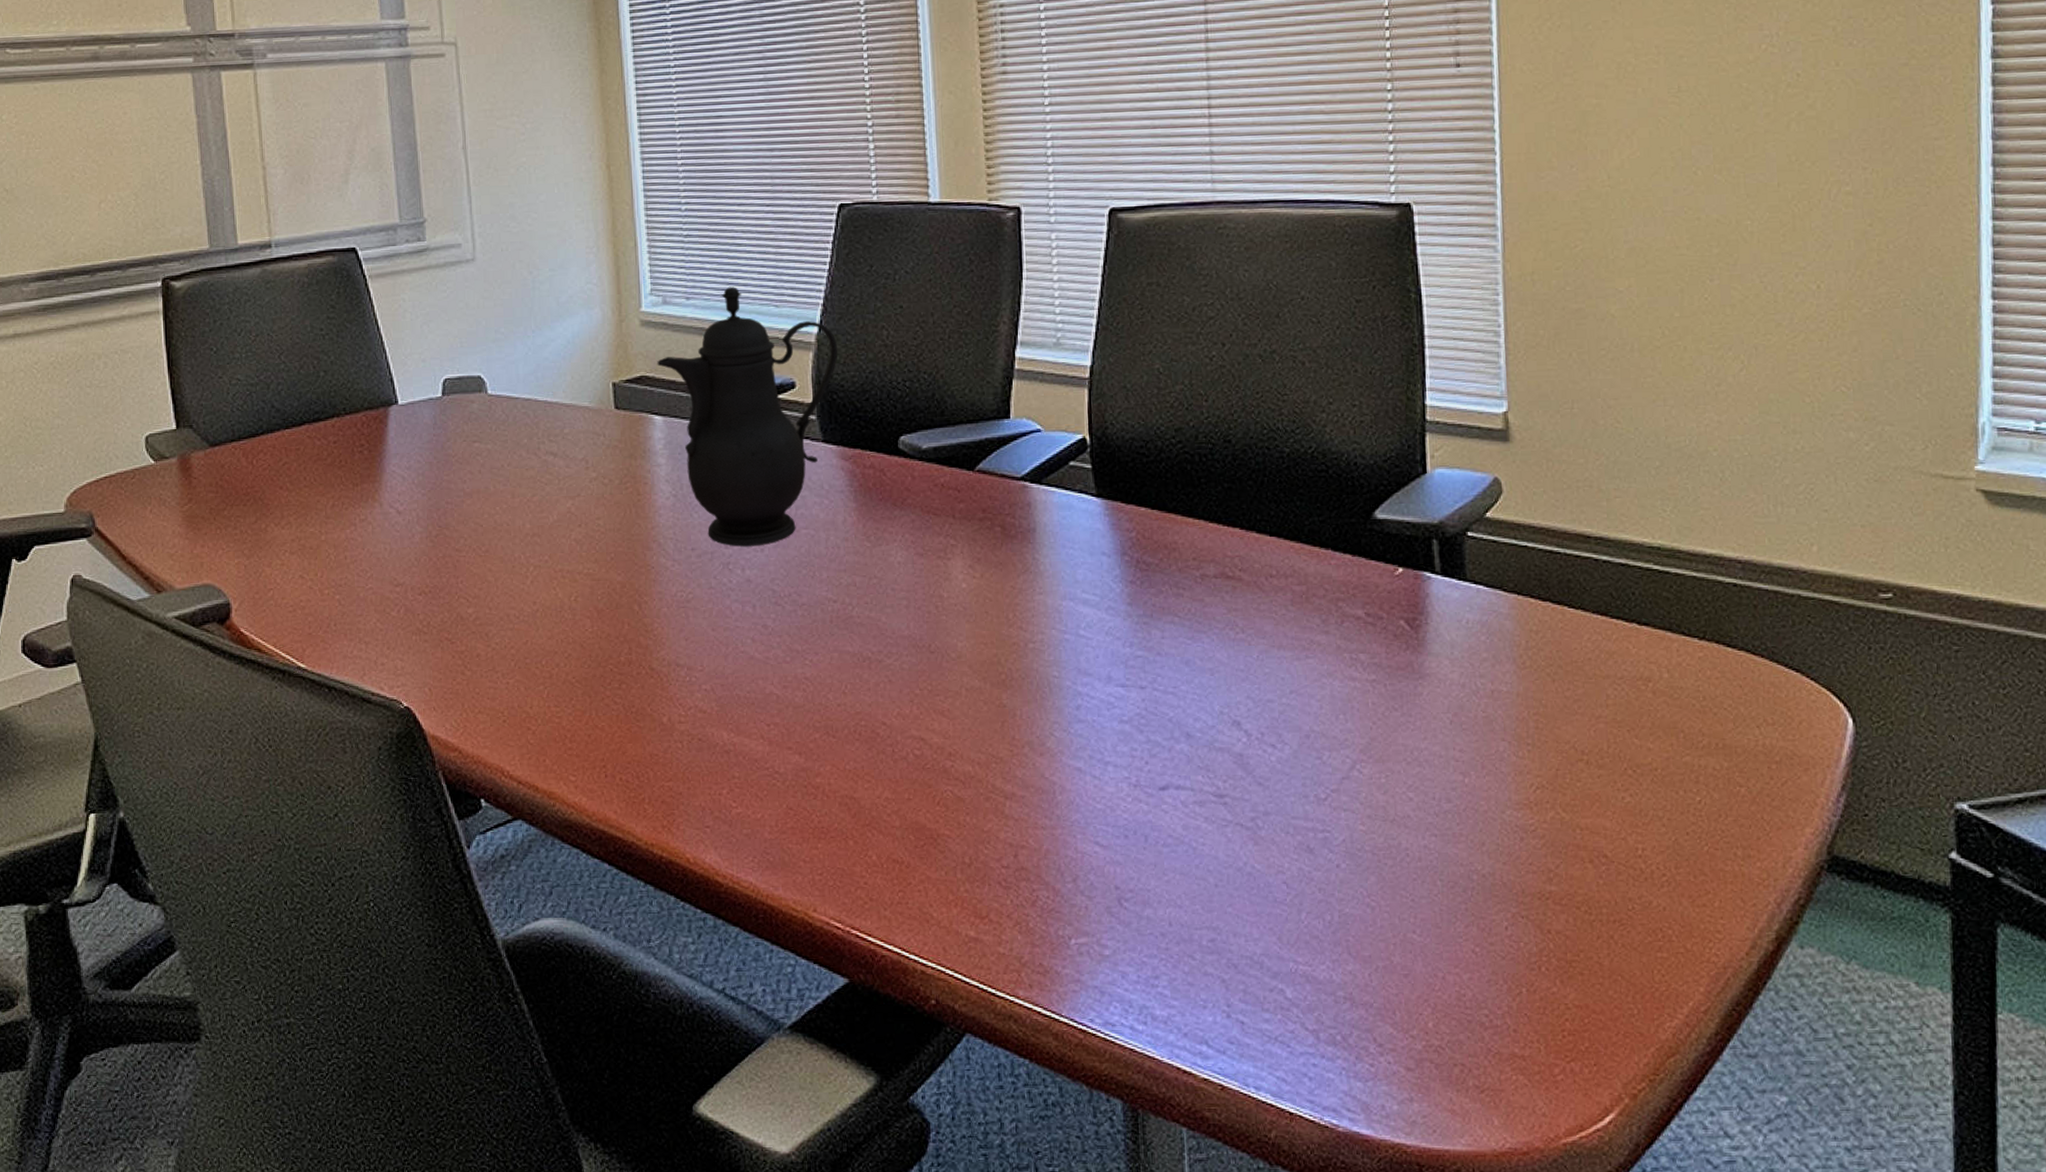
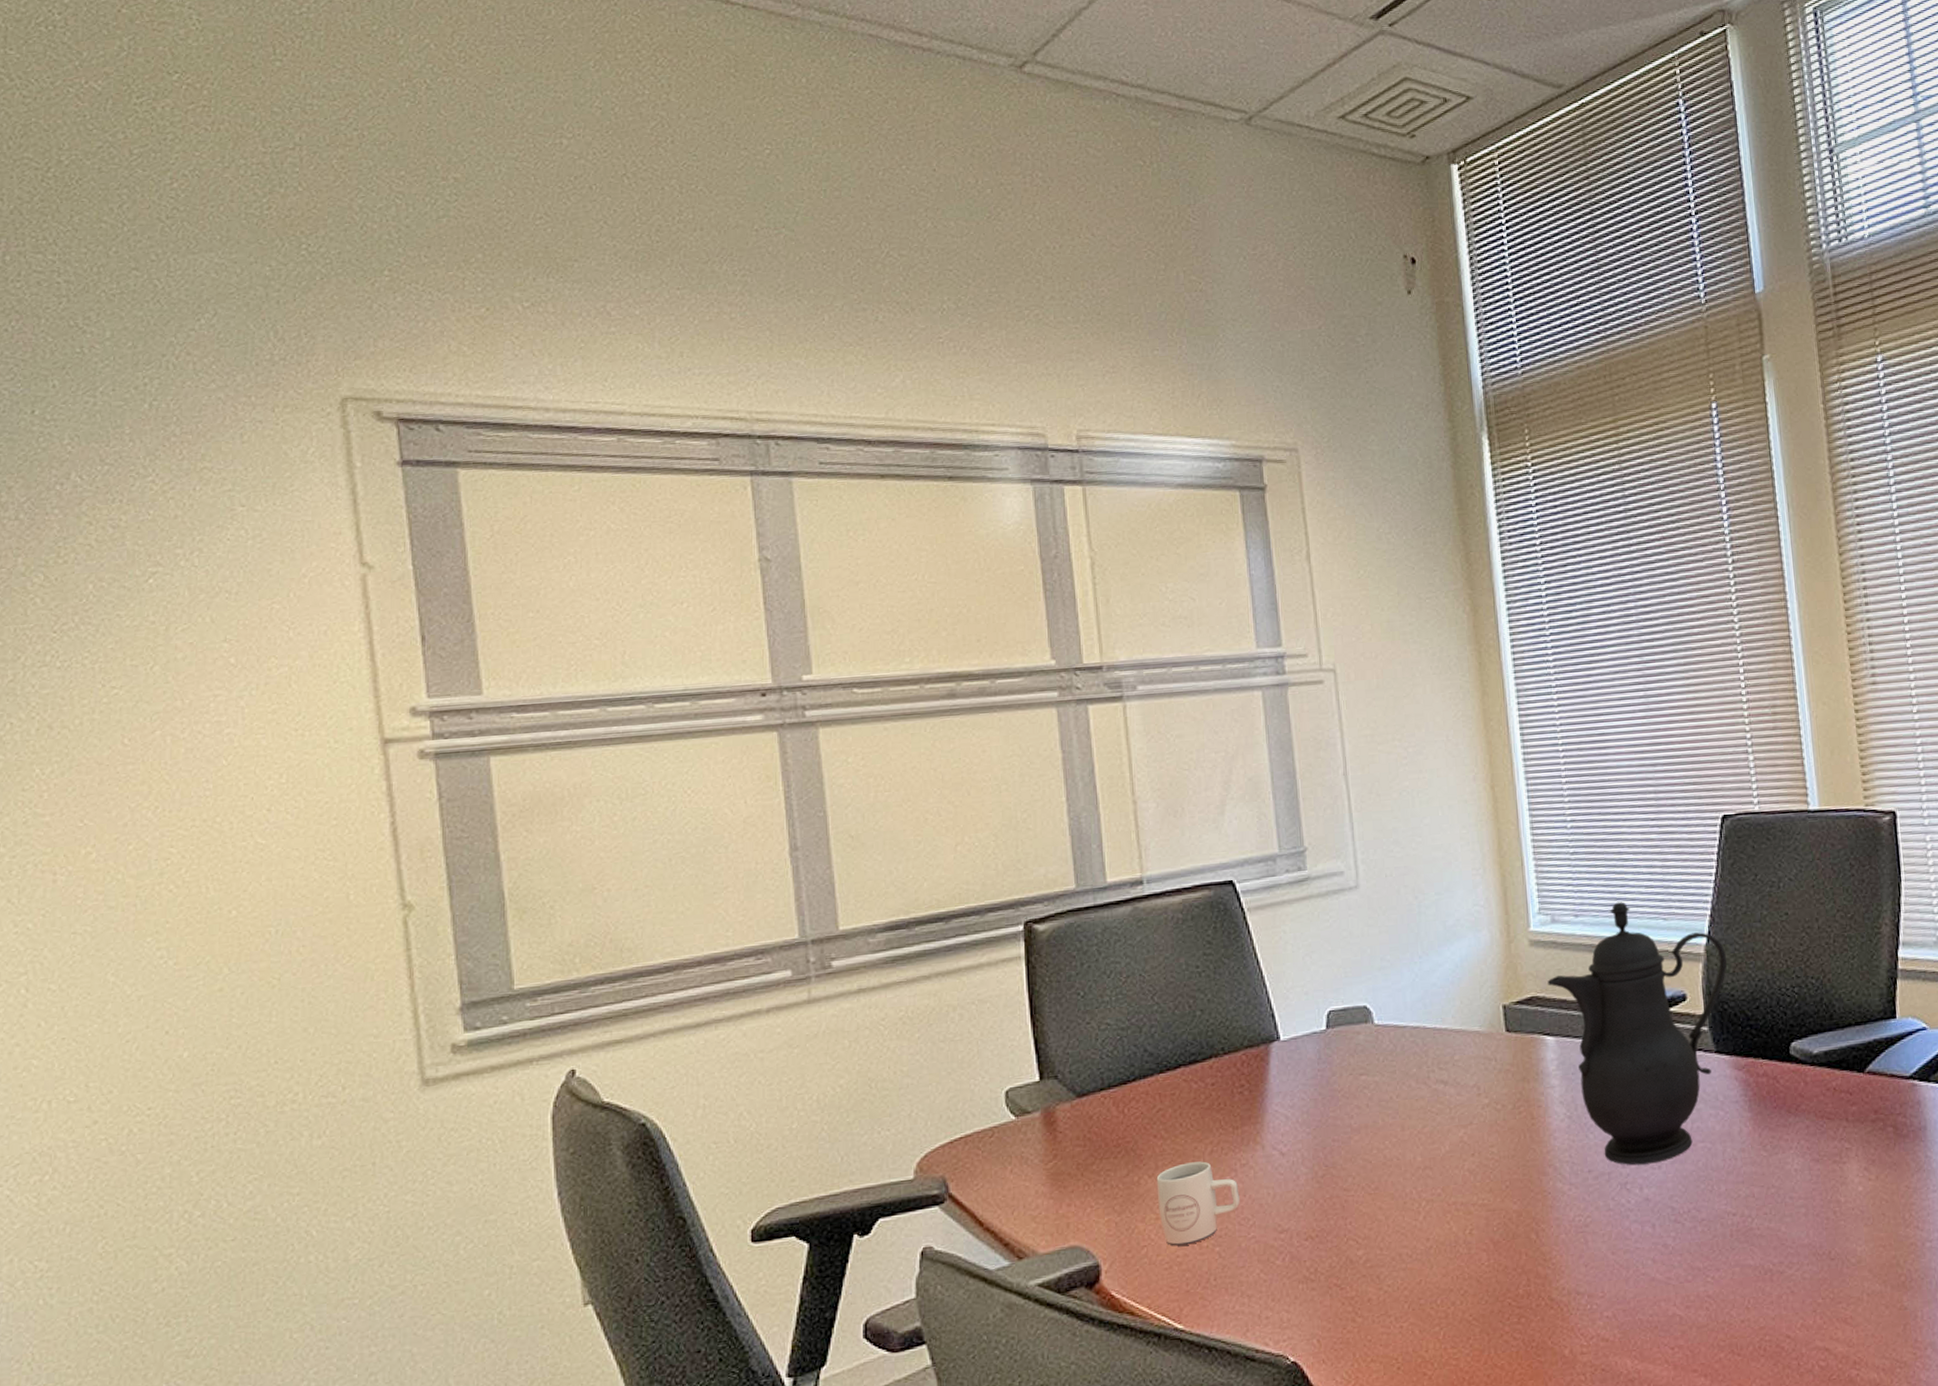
mug: none [282,514,359,591] -> present [1156,1161,1240,1246]

